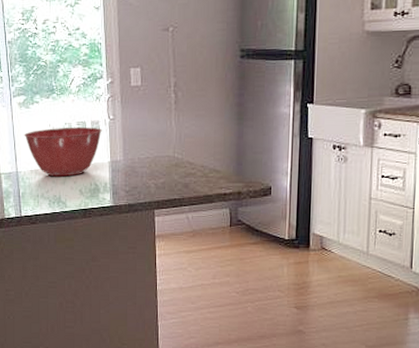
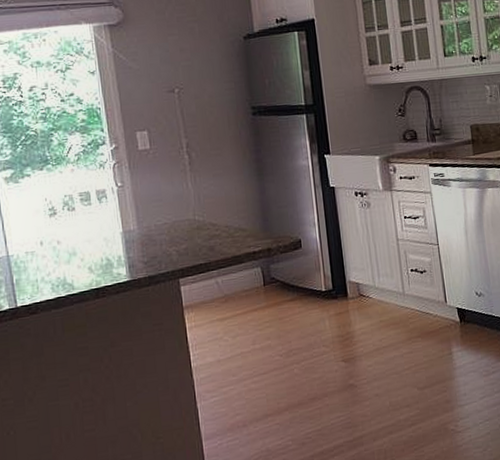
mixing bowl: present [24,127,102,177] -> none [14,197,110,257]

